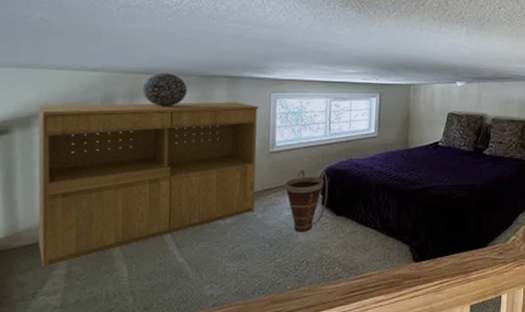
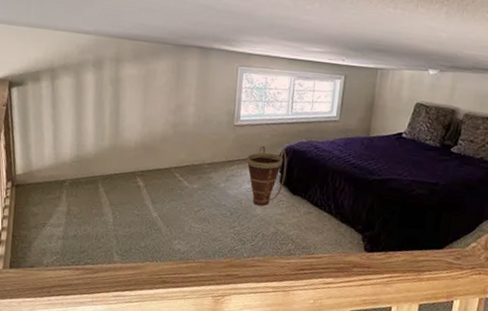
bookcase: present [38,102,259,268] -> none [45,62,227,204]
decorative sphere: present [142,72,187,107] -> none [126,39,164,73]

